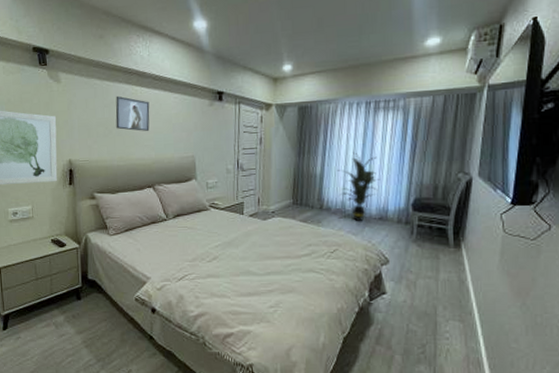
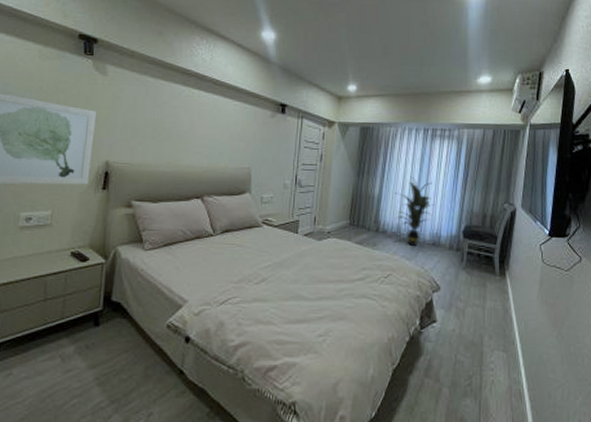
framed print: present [115,95,150,131] -> none [166,96,207,137]

